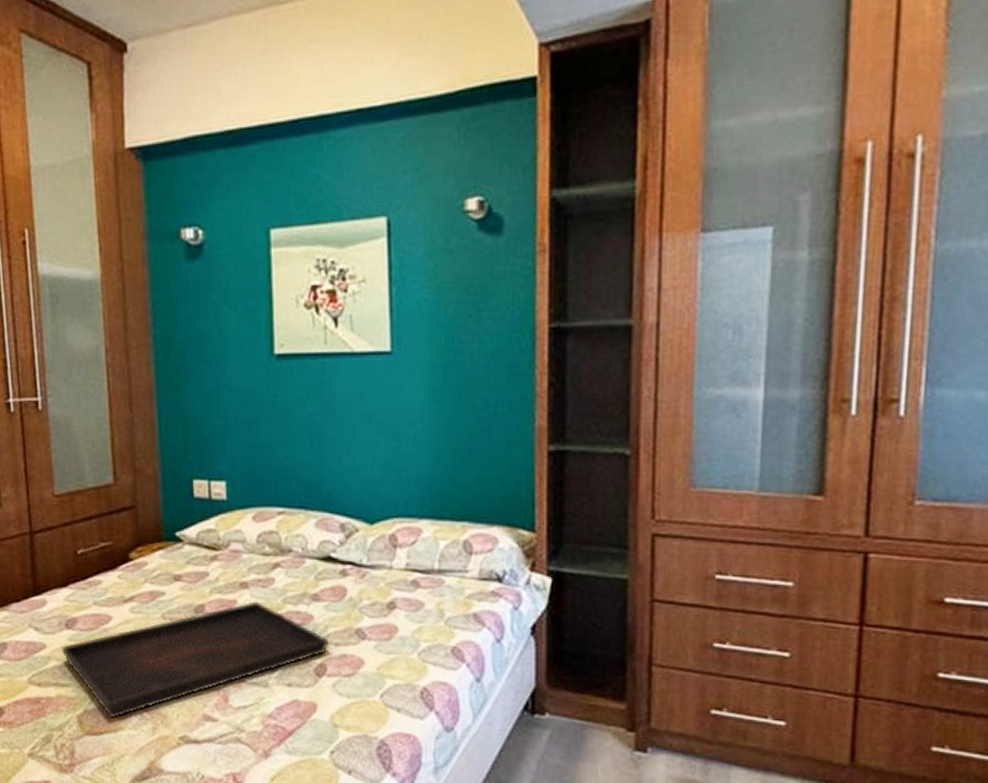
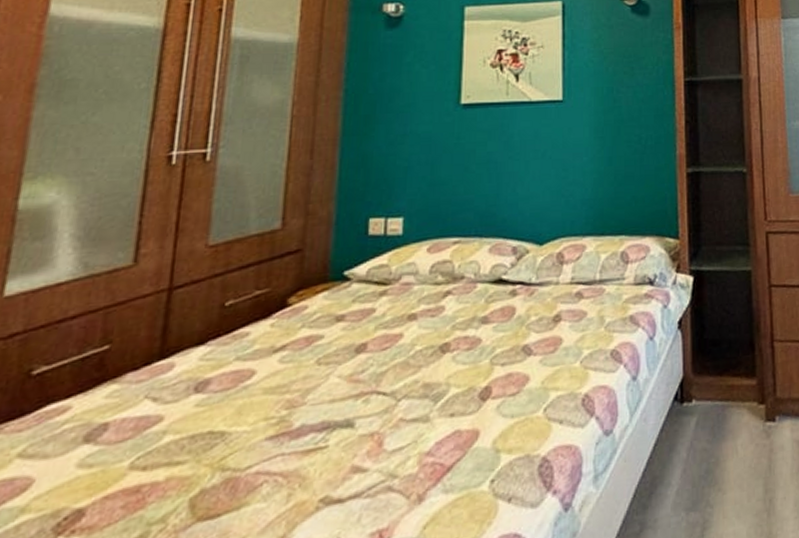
serving tray: present [62,601,330,719] -> none [184,332,496,493]

